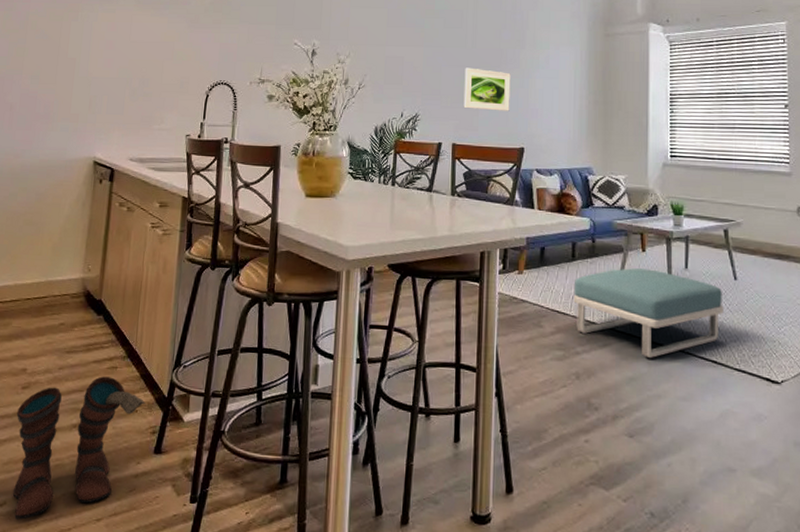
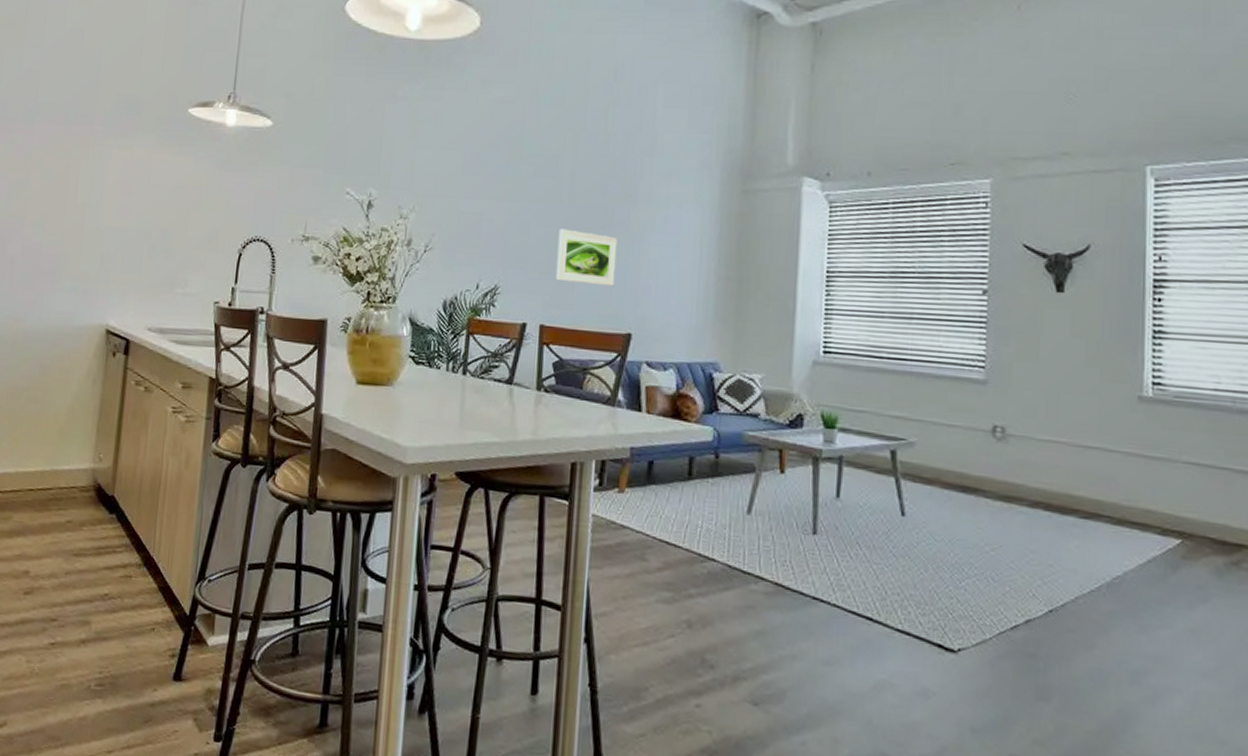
boots: present [12,376,147,520] -> none [13,586,165,745]
footstool: present [573,268,724,358] -> none [687,493,885,609]

